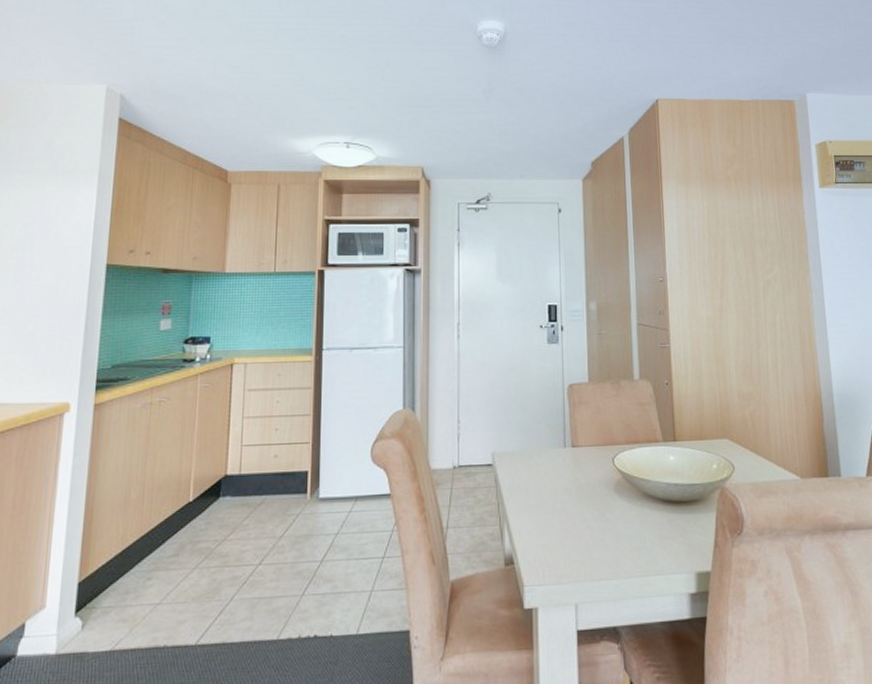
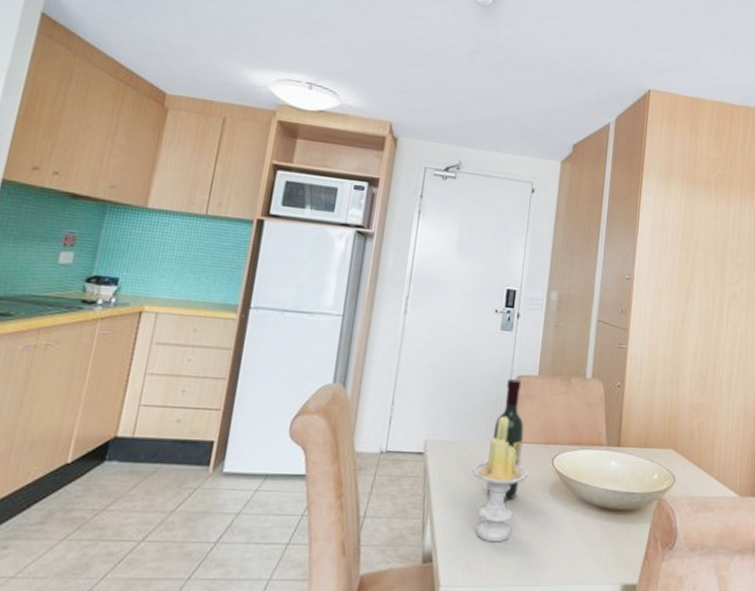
candle: none [539,423,592,542] -> present [472,416,528,543]
wine bottle: none [553,388,584,501] -> present [487,379,524,500]

